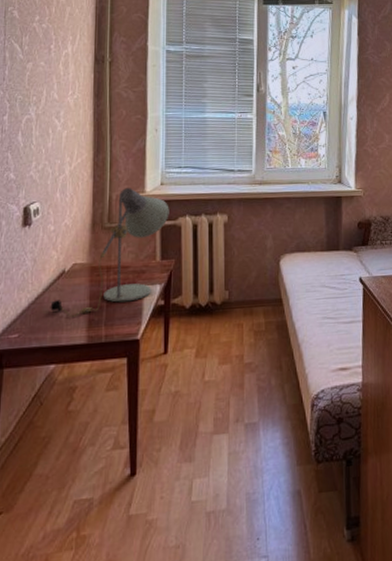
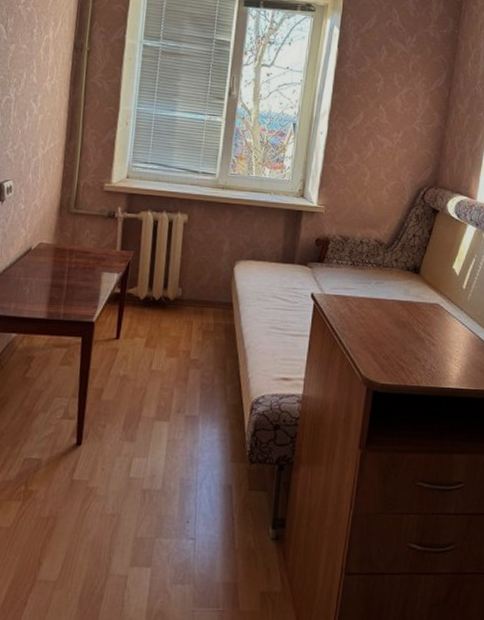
desk lamp: present [50,188,169,317] -> none [15,177,133,293]

